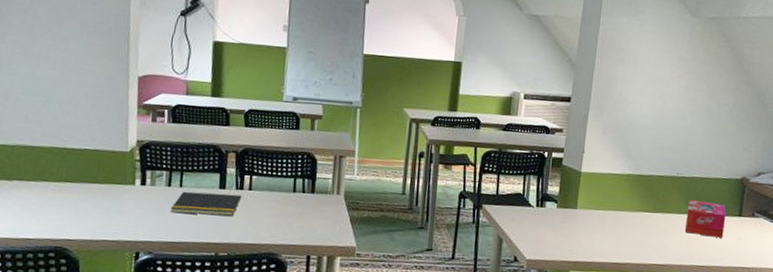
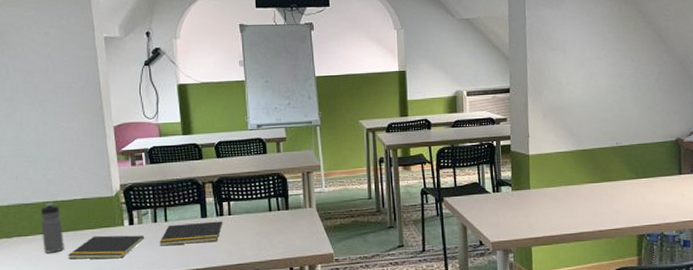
water bottle: none [45,149,69,204] -> present [41,202,64,253]
notepad: none [70,191,156,220] -> present [68,235,145,259]
tissue box: present [684,199,726,238] -> none [631,165,668,197]

